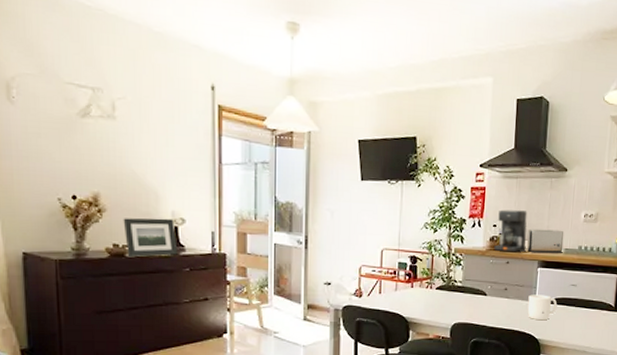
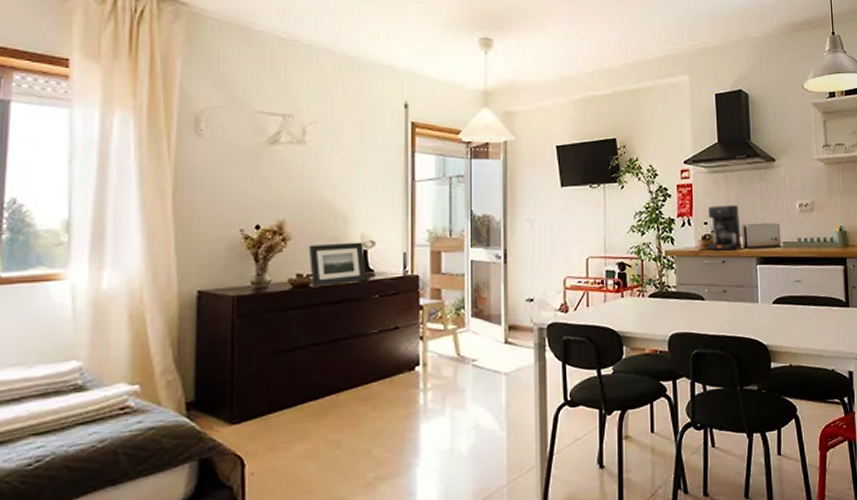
mug: present [527,294,557,321] -> none [750,294,783,324]

